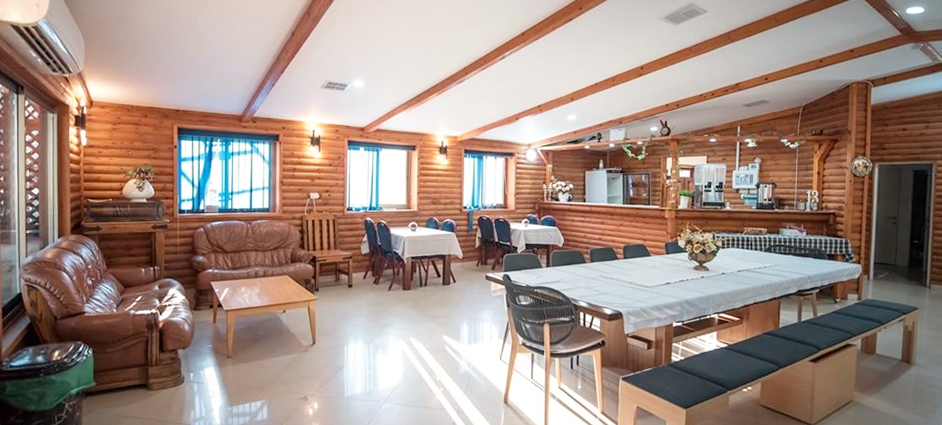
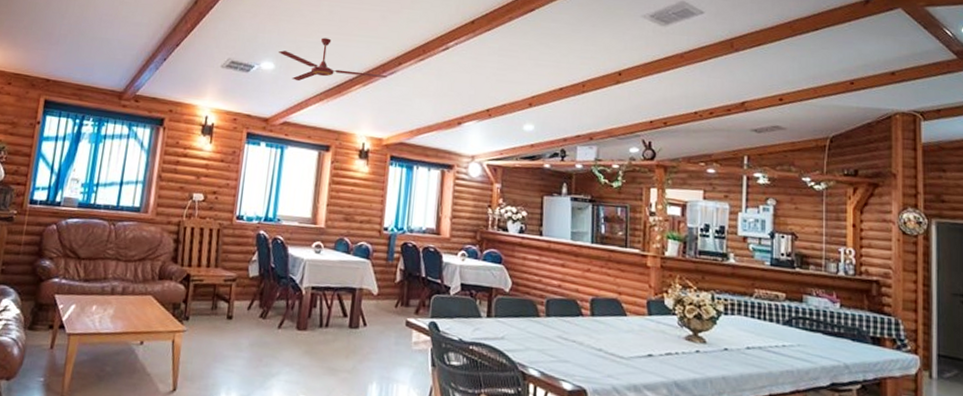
ceiling fan: none [367,56,457,95] -> present [279,37,387,82]

